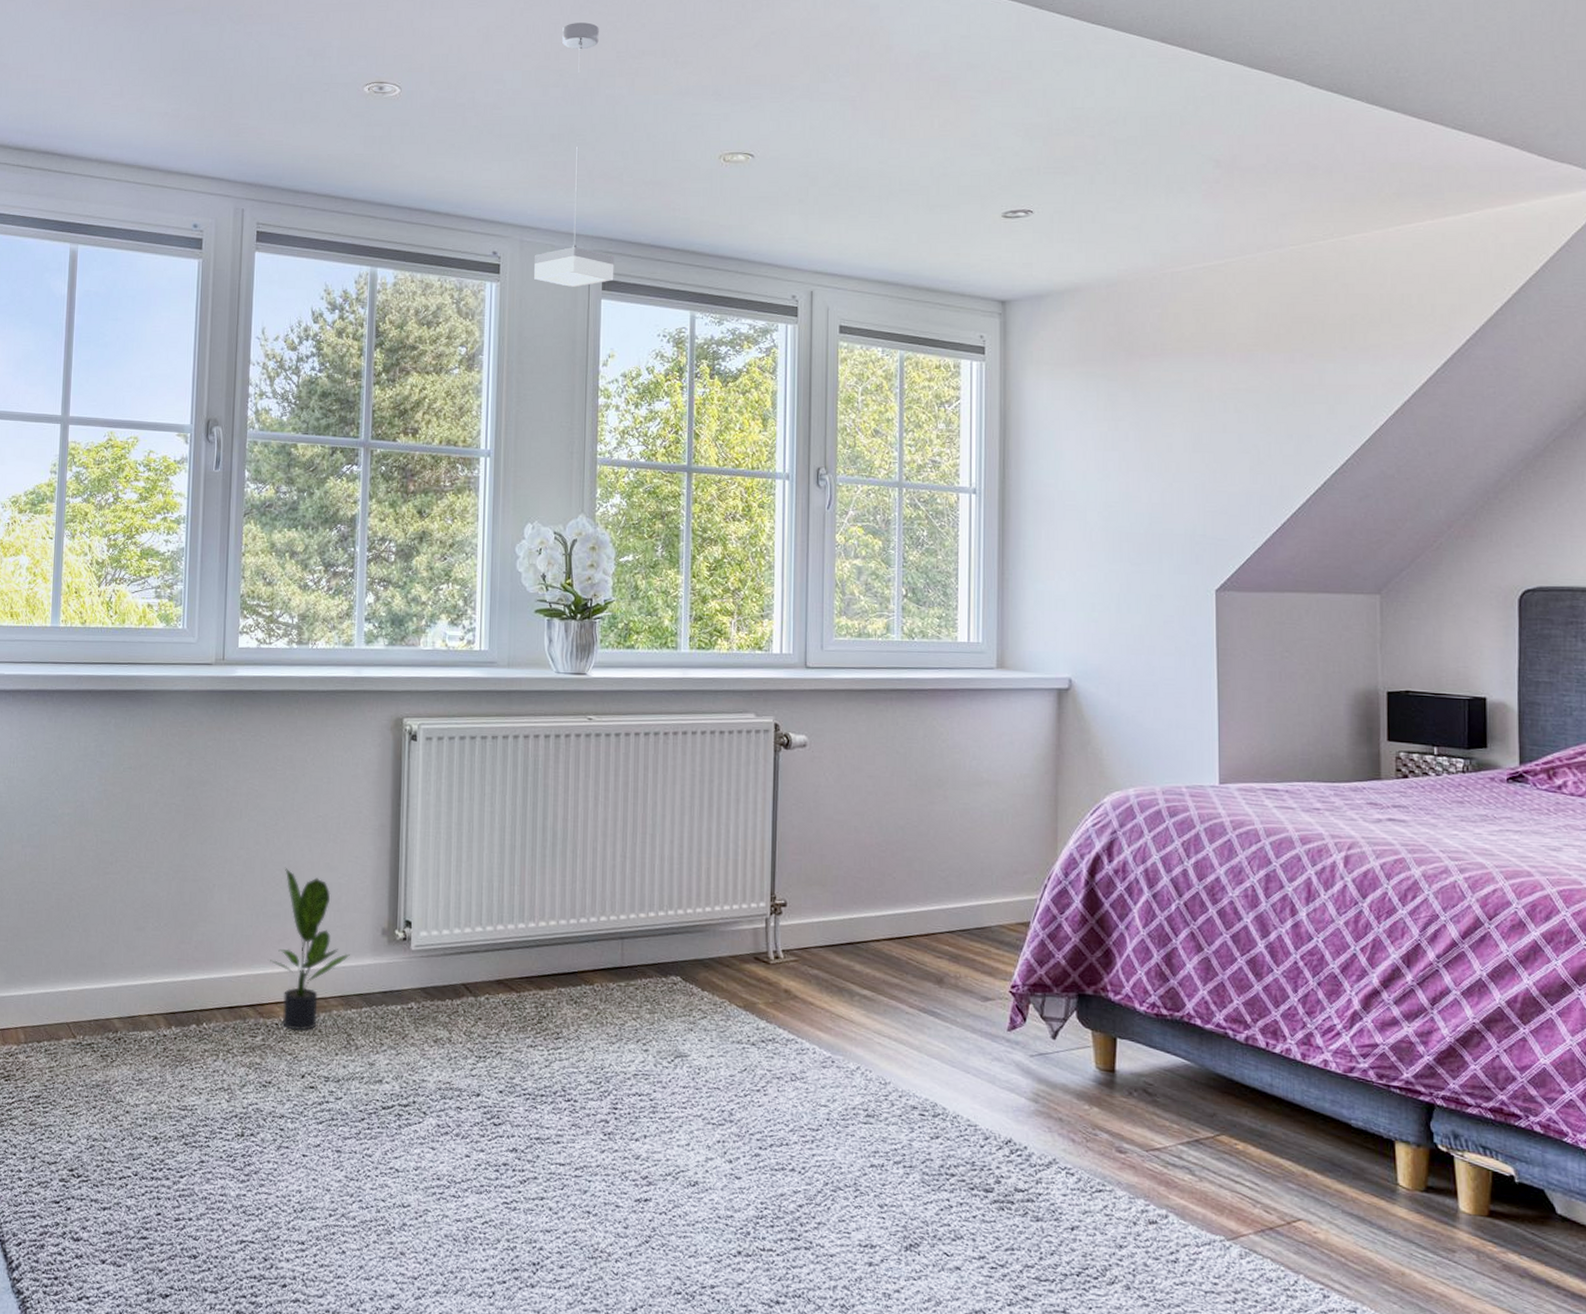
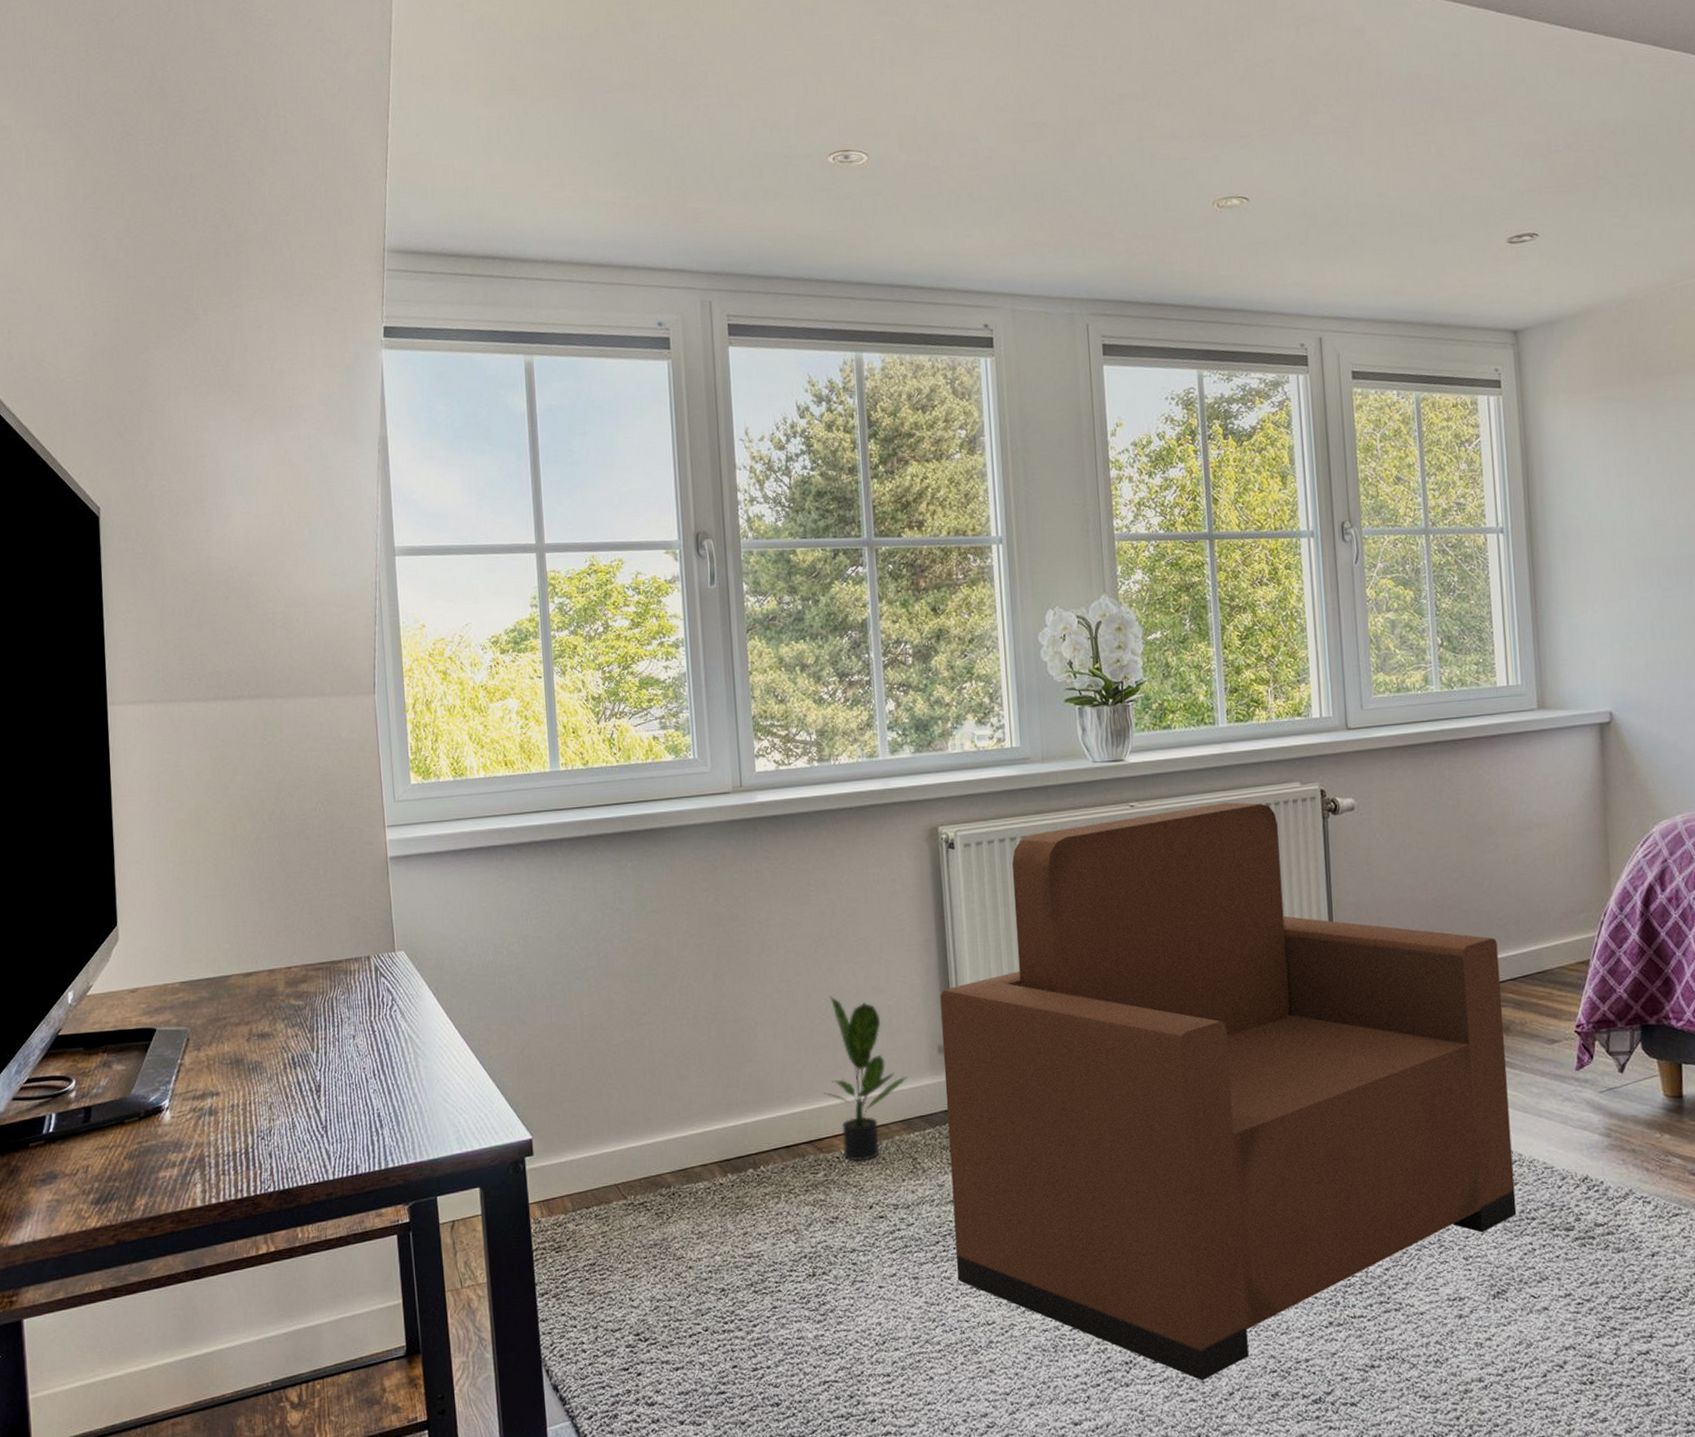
armchair: none [378,725,938,1293] -> present [940,802,1517,1381]
pendant lamp: present [534,22,614,288] -> none [1029,68,1115,356]

